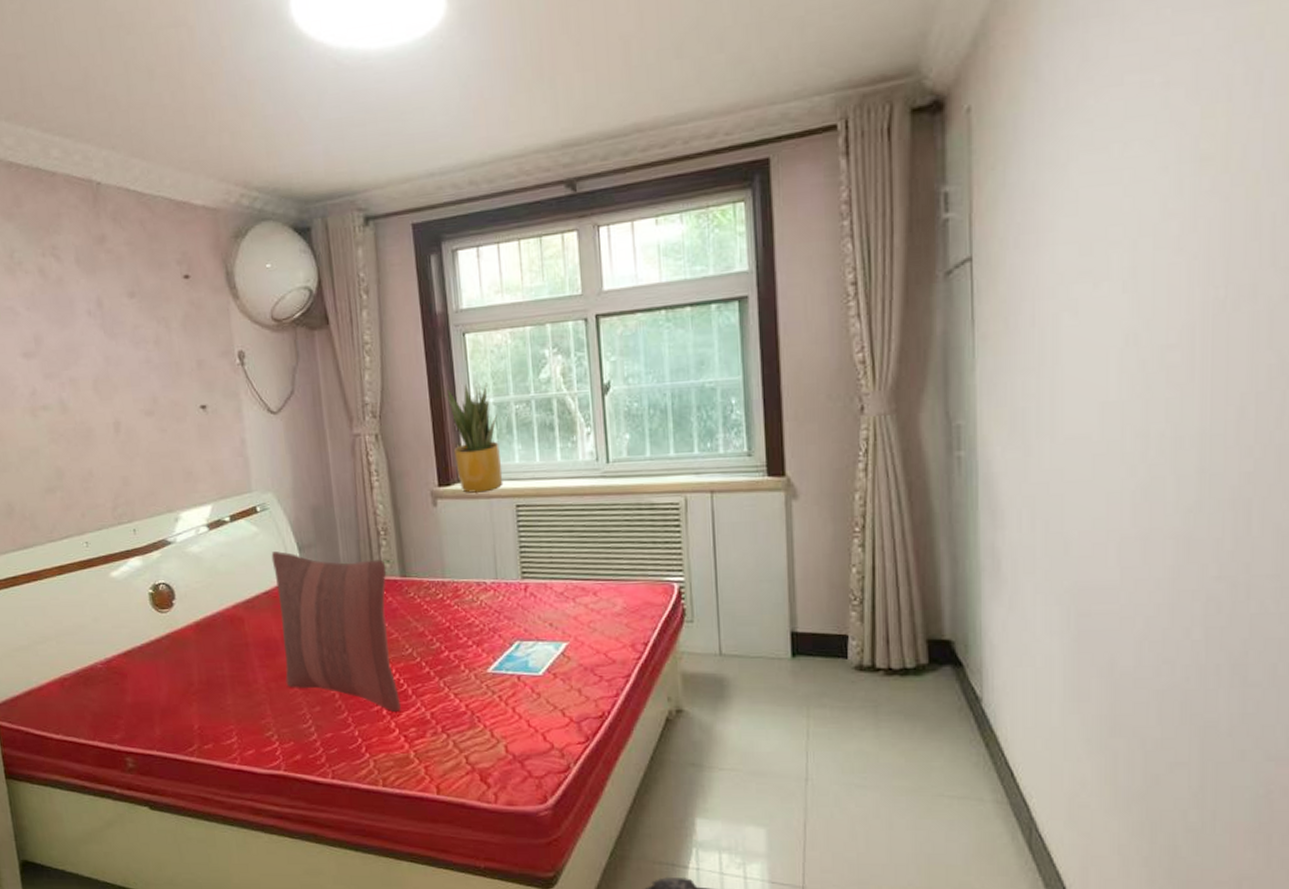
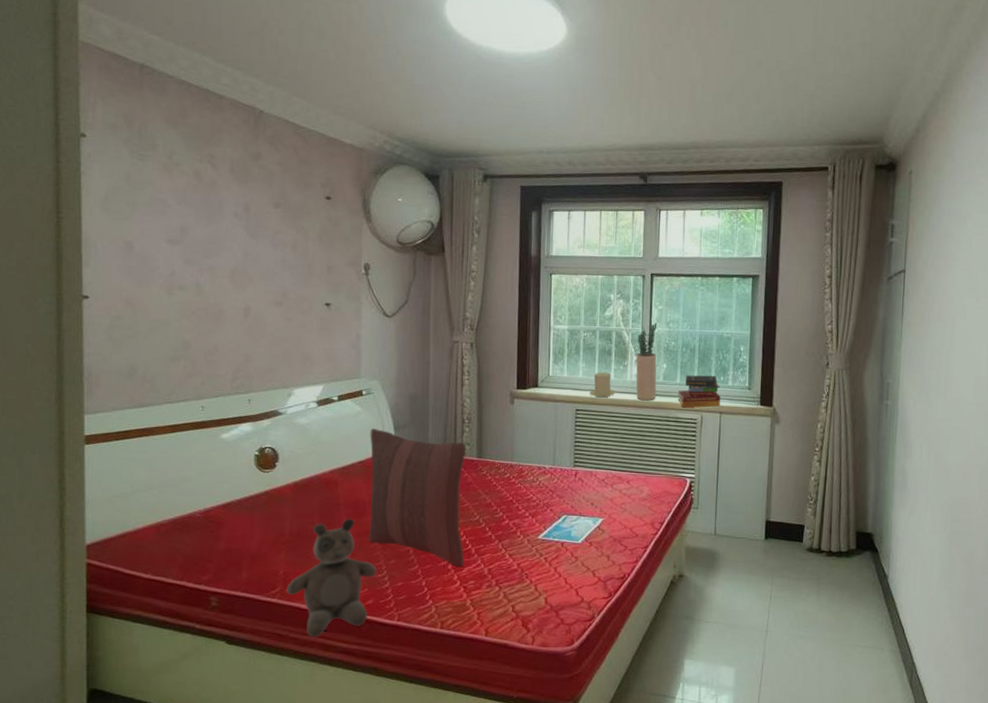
stuffed animal: none [204,660,301,801] -> present [287,518,376,638]
planter: present [444,382,503,493] -> none [530,313,570,397]
candle: none [531,453,566,488] -> present [589,372,616,398]
vase: none [587,381,620,486] -> present [636,323,657,401]
books: none [649,443,710,490] -> present [677,375,720,408]

